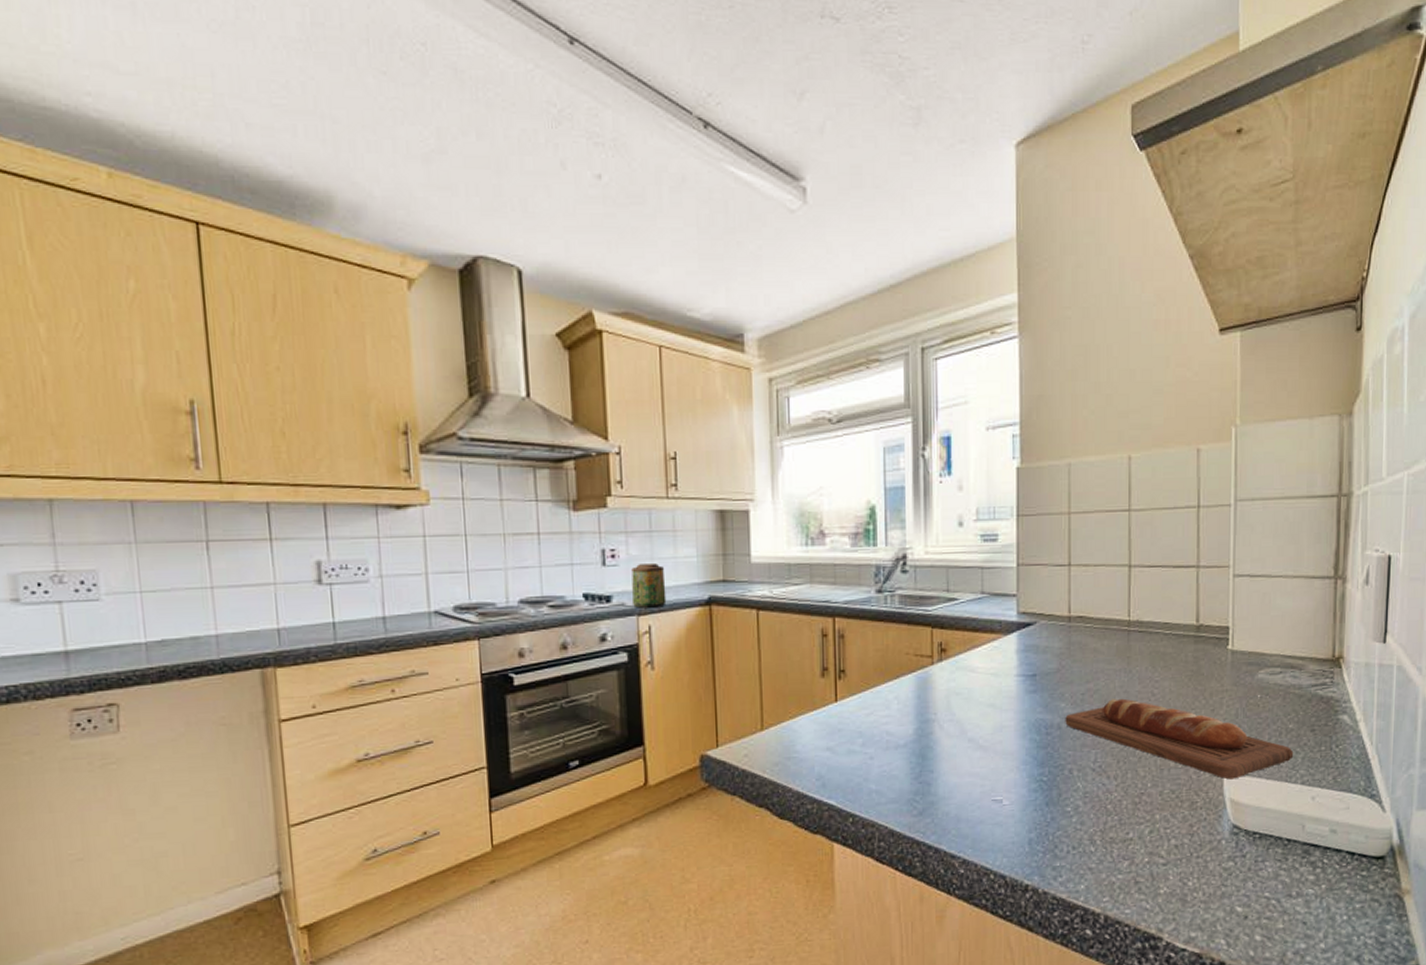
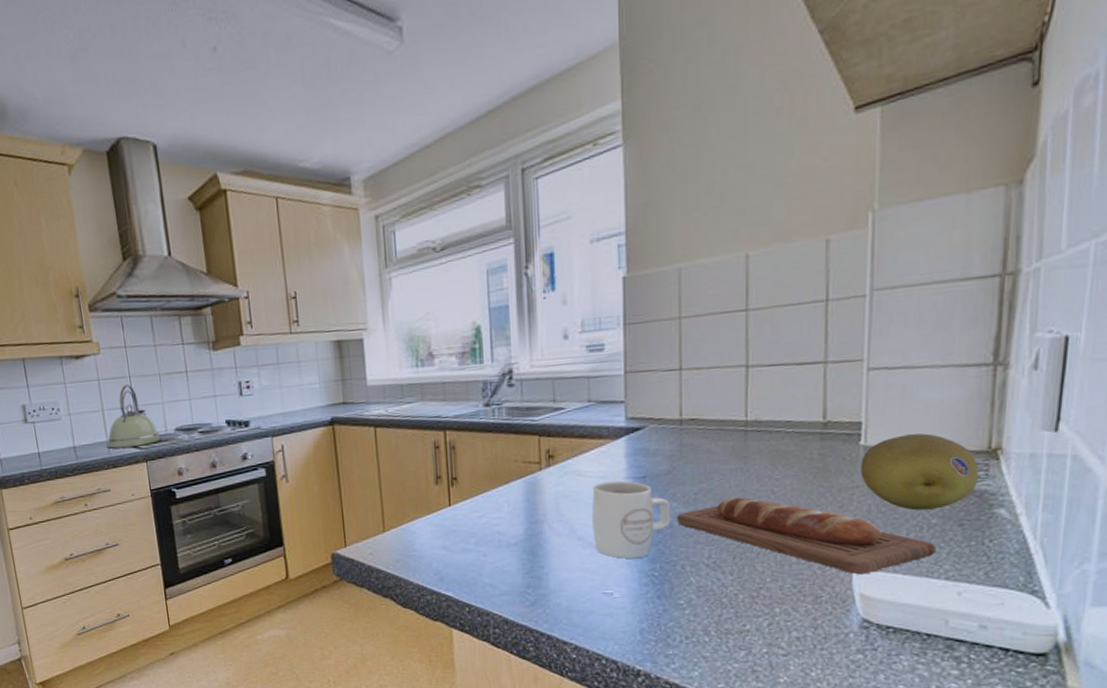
kettle: none [428,544,500,622] -> present [107,384,161,449]
canister: present [631,563,667,608] -> none [264,391,295,431]
mug: none [982,678,1059,762] -> present [591,480,671,559]
fruit: none [1229,640,1326,715] -> present [860,433,979,511]

